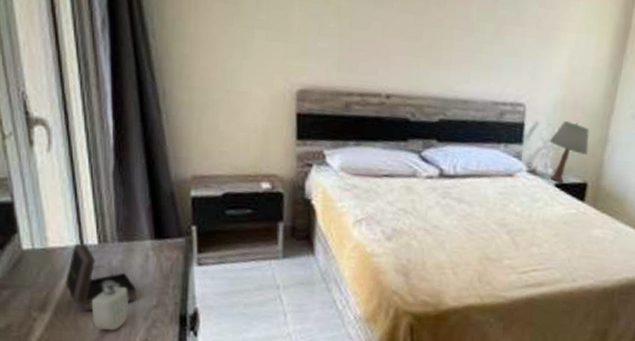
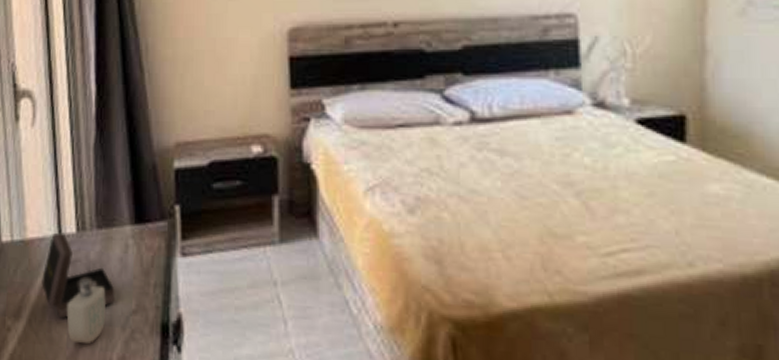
table lamp: present [549,121,589,183] -> none [617,29,680,117]

